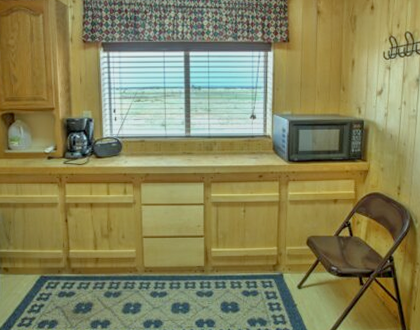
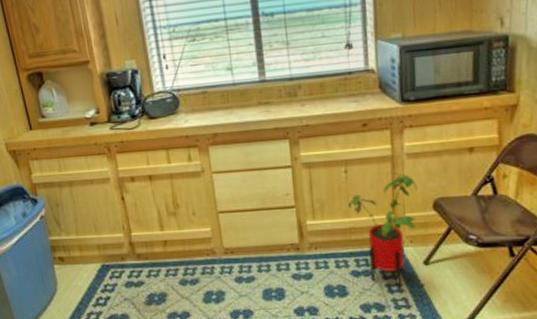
house plant: none [244,213,296,306] -> present [348,171,417,287]

